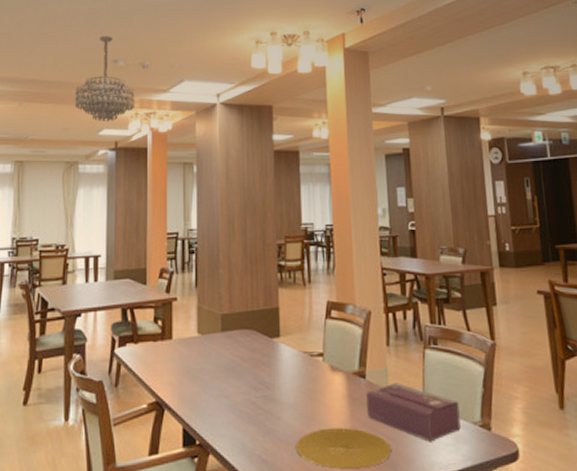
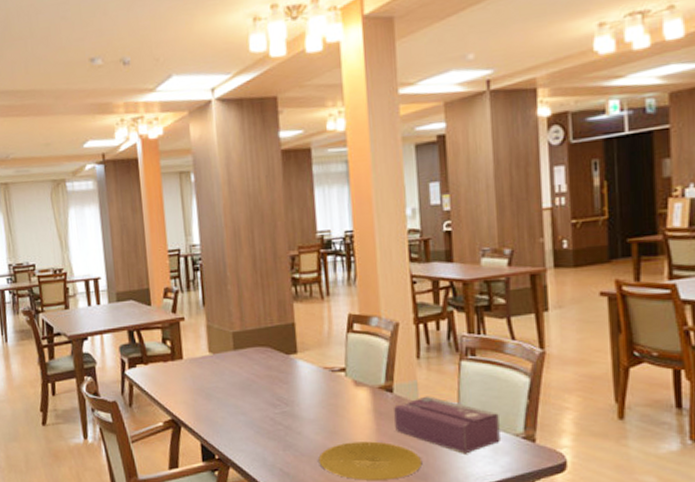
chandelier: present [74,36,134,122] -> none [52,30,119,133]

